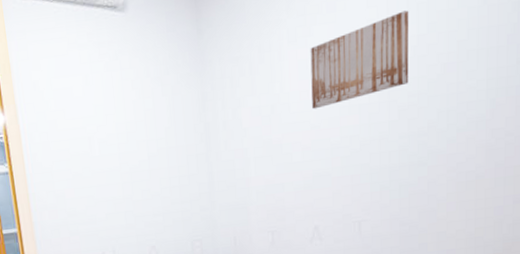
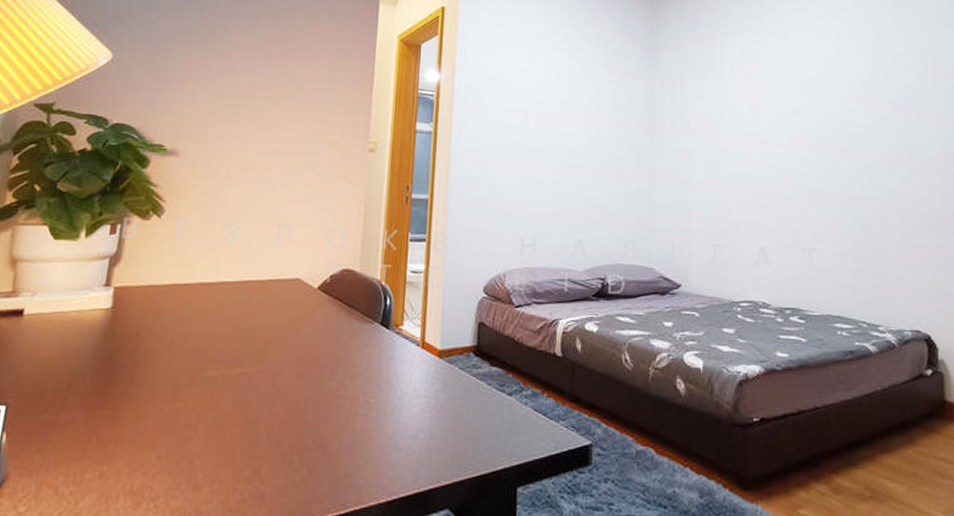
wall art: present [310,10,409,110] -> none [762,46,859,124]

